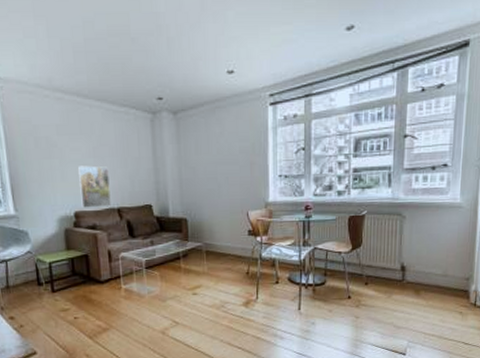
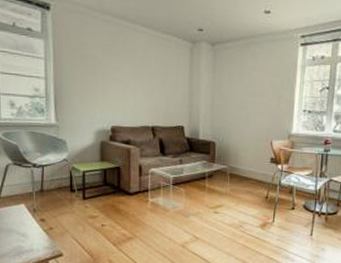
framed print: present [78,165,111,208] -> none [119,84,147,125]

